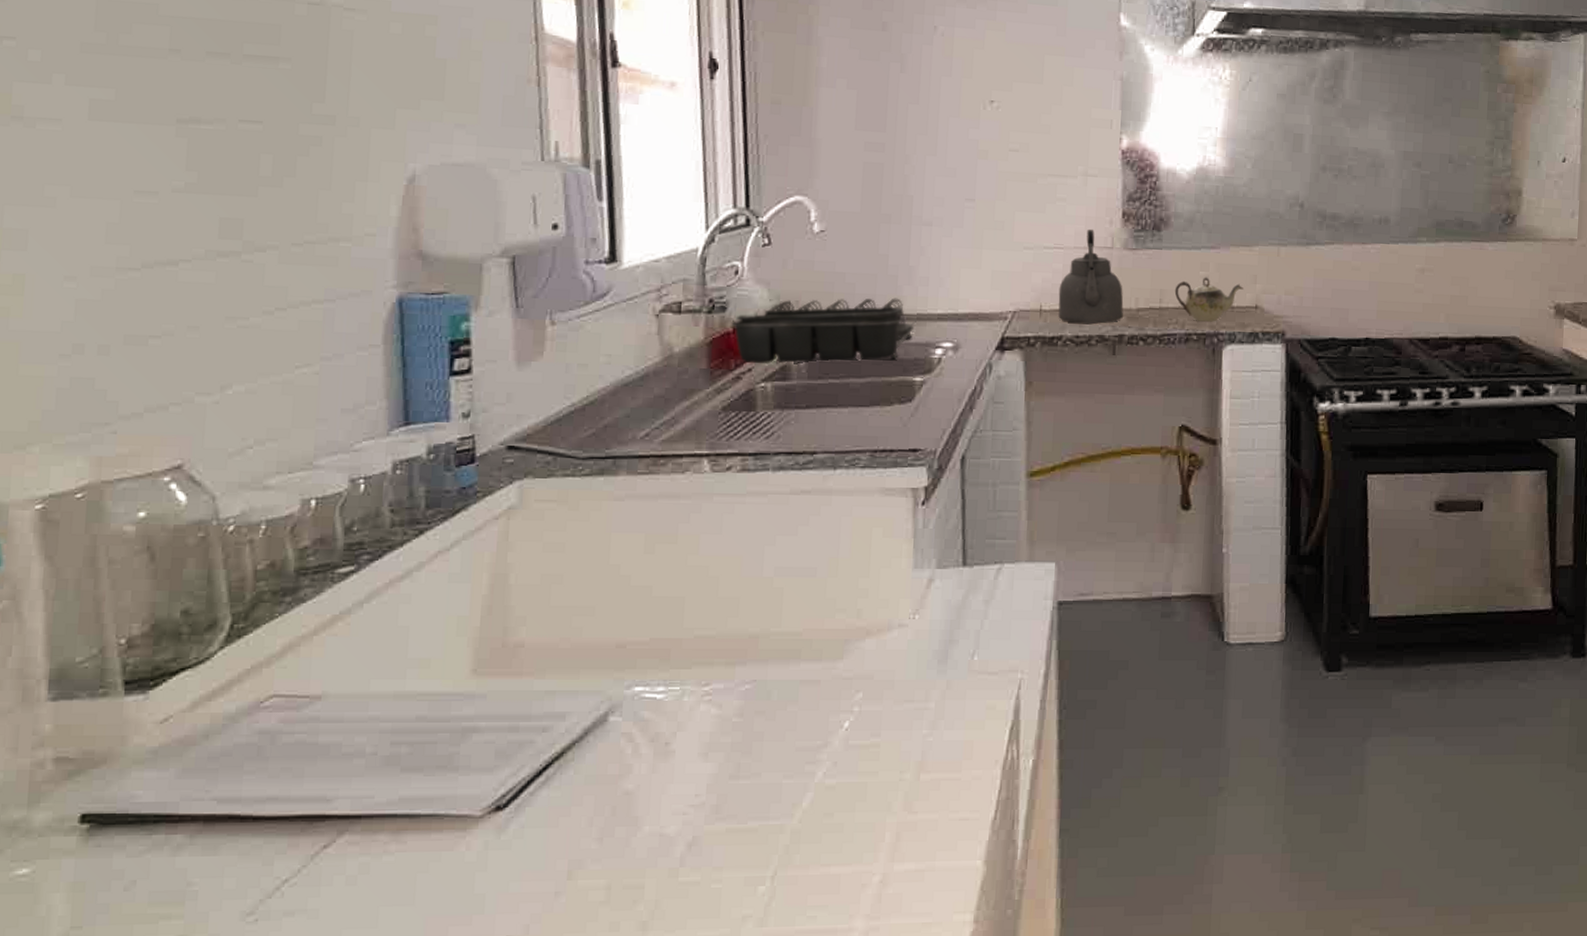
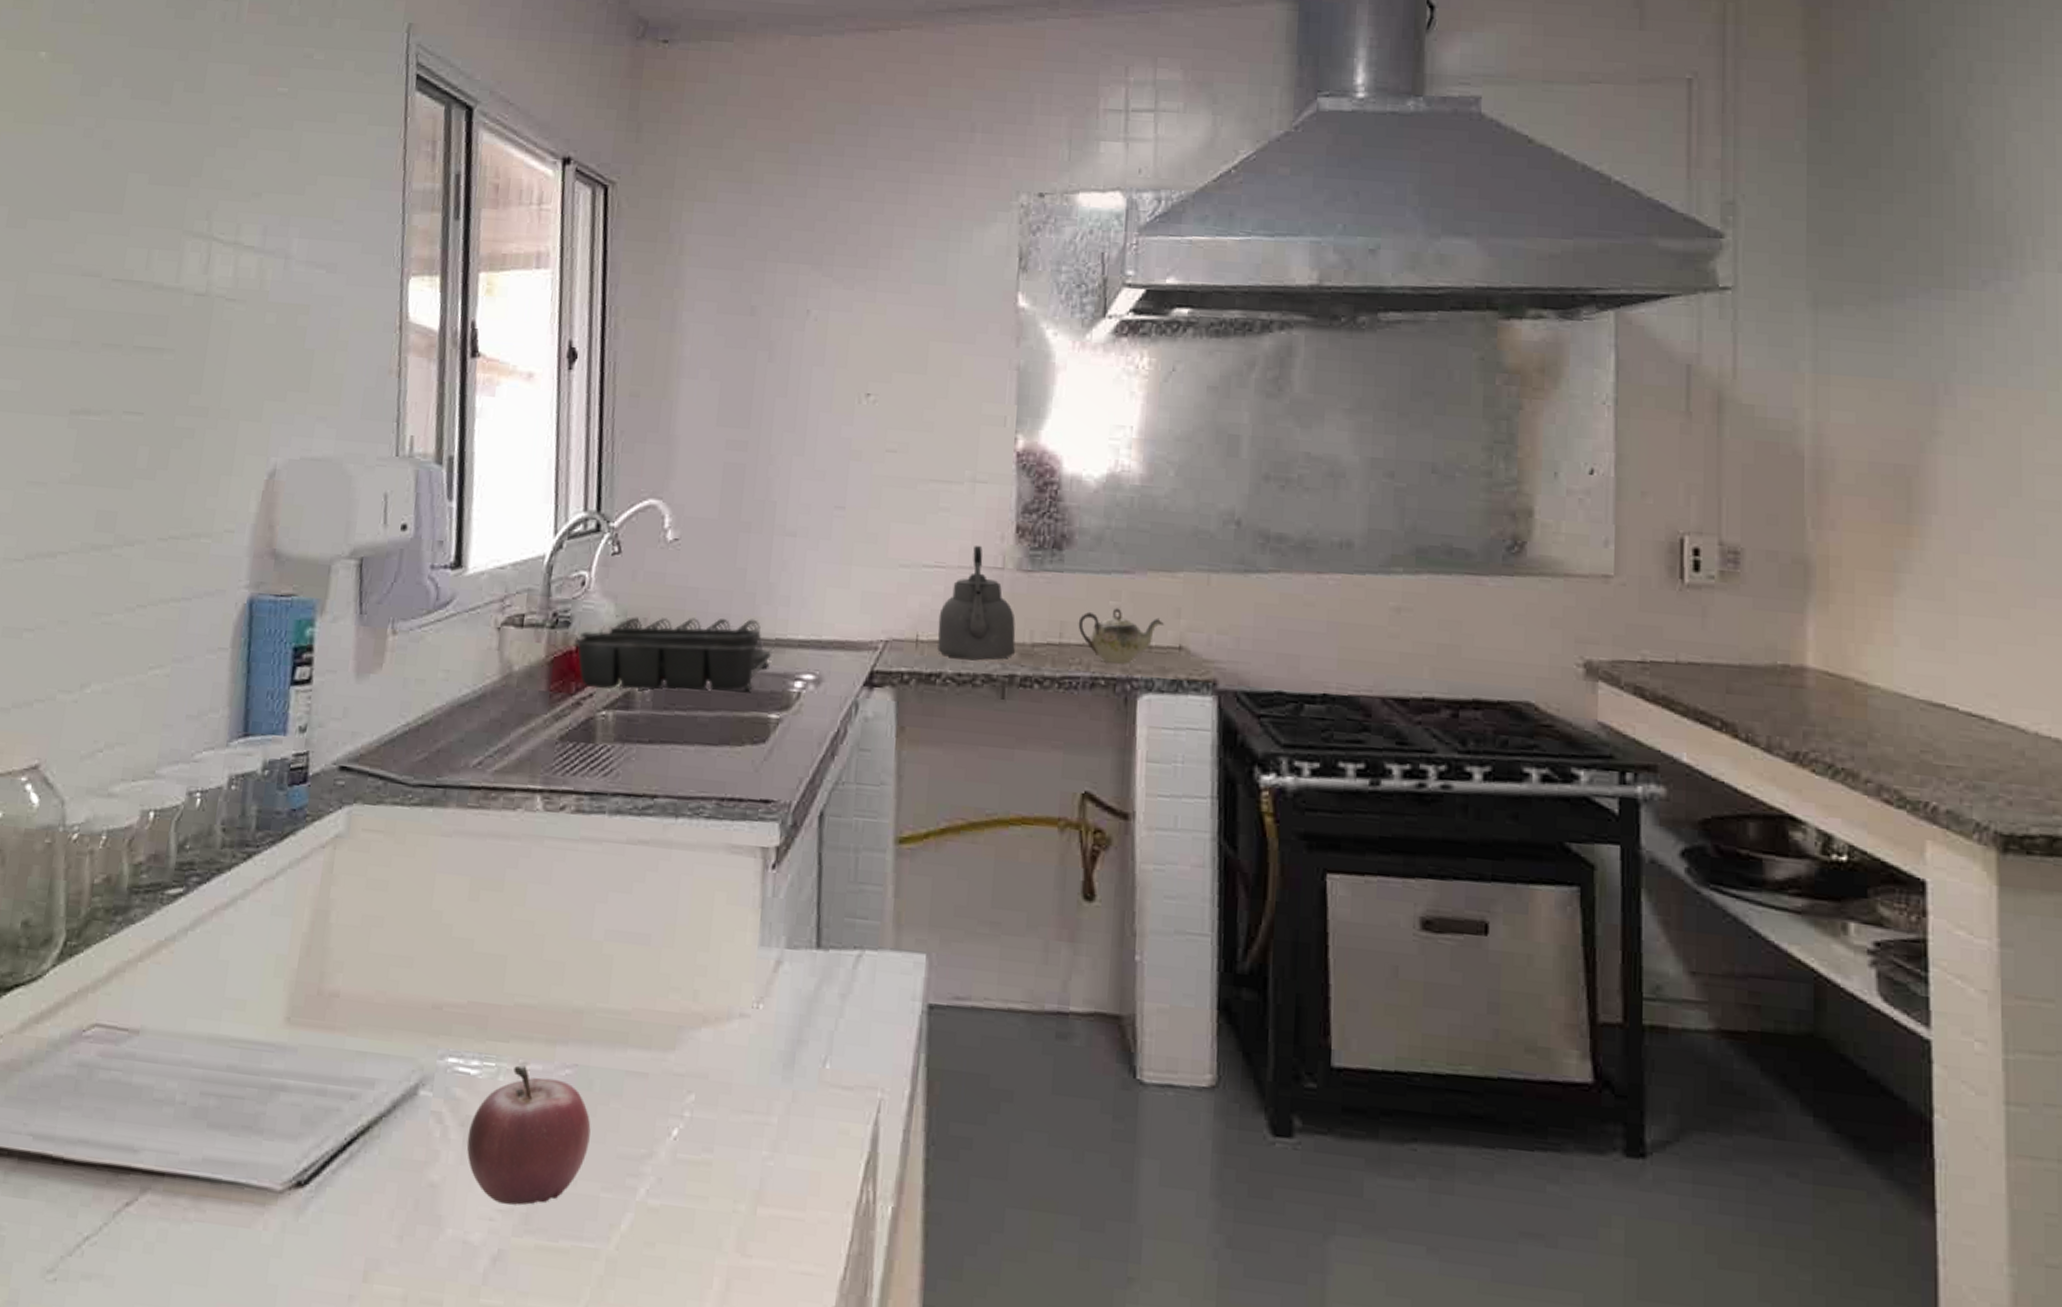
fruit: none [657,686,771,800] -> present [466,1065,591,1205]

